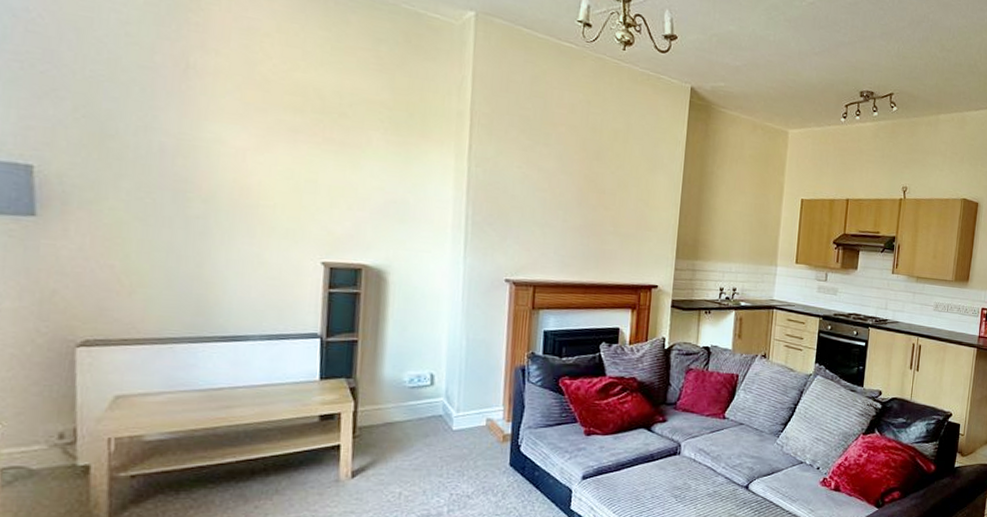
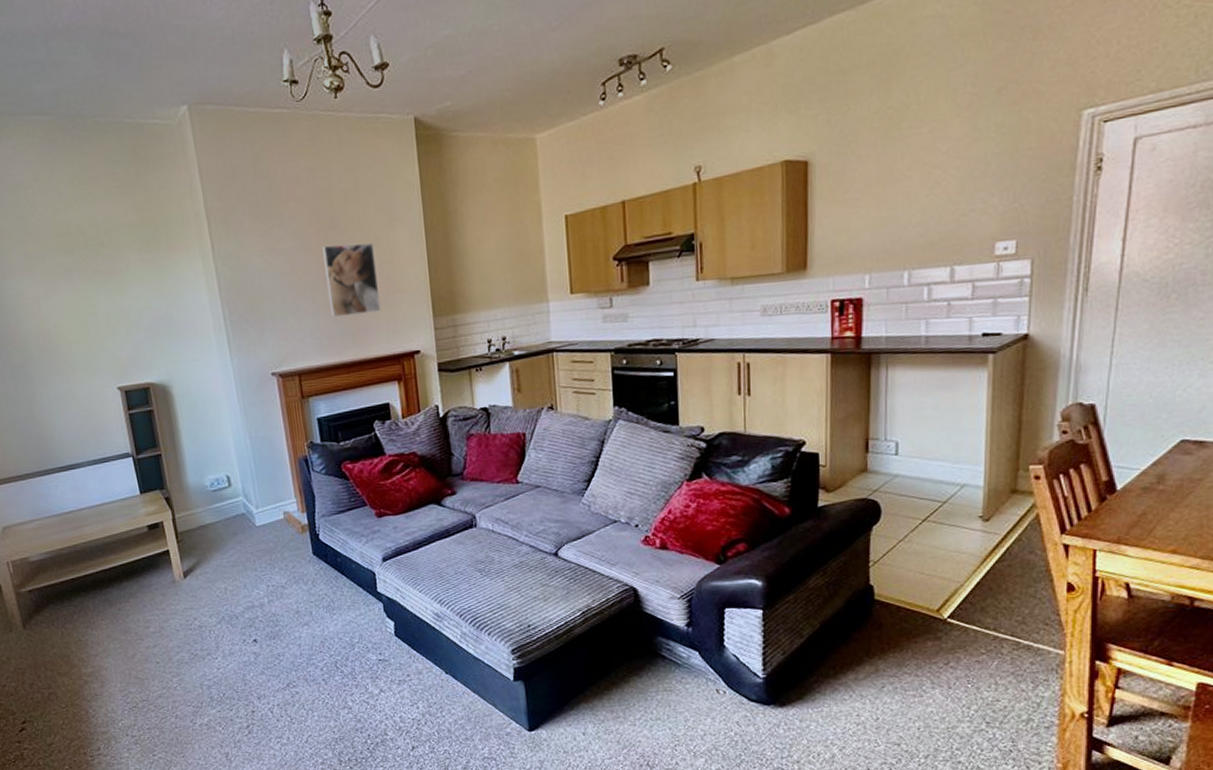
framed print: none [578,173,633,244] -> present [321,243,382,317]

